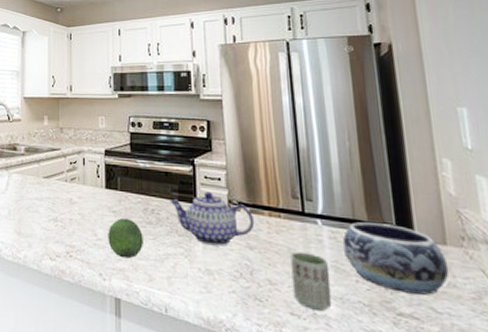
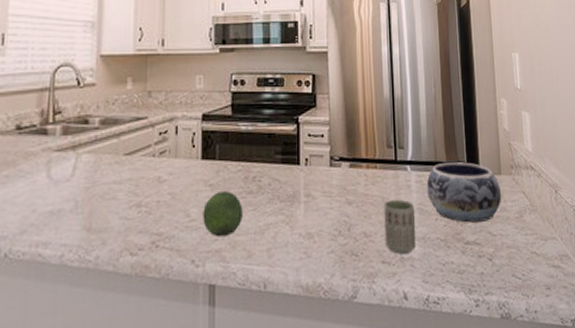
teapot: present [170,191,255,247] -> none [272,150,354,207]

